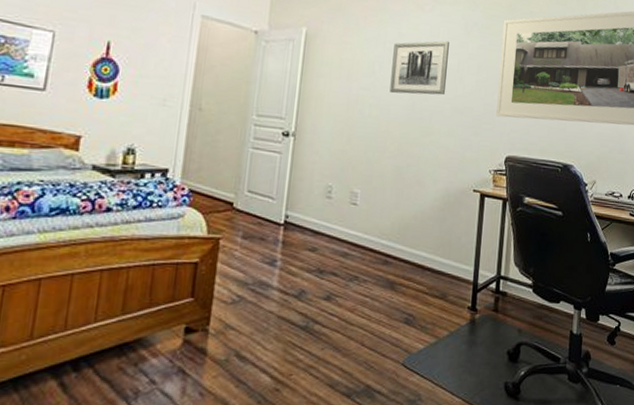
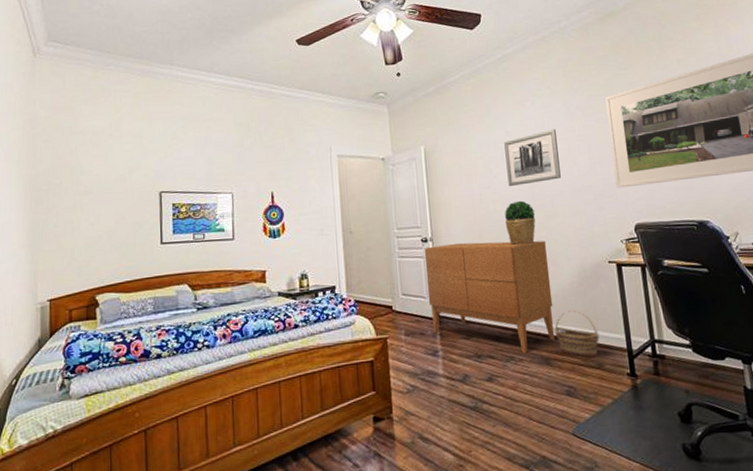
sideboard: none [276,142,416,274] -> present [424,241,555,353]
potted plant: none [378,109,412,159] -> present [505,200,536,245]
basket: none [405,235,450,287] -> present [554,310,600,358]

